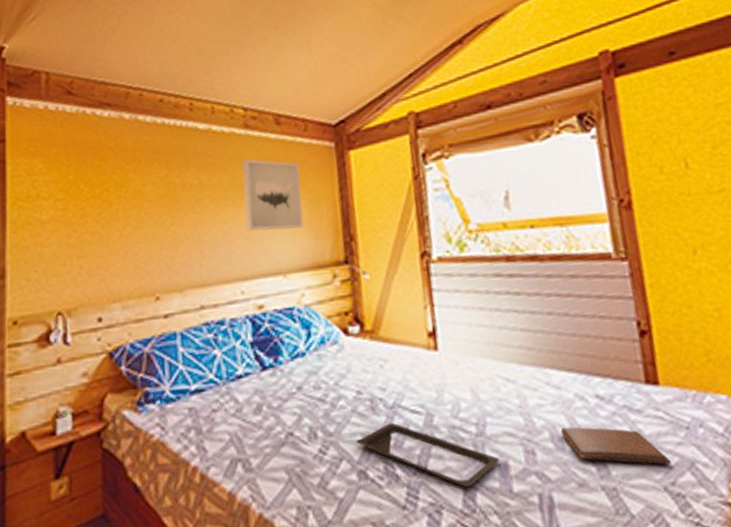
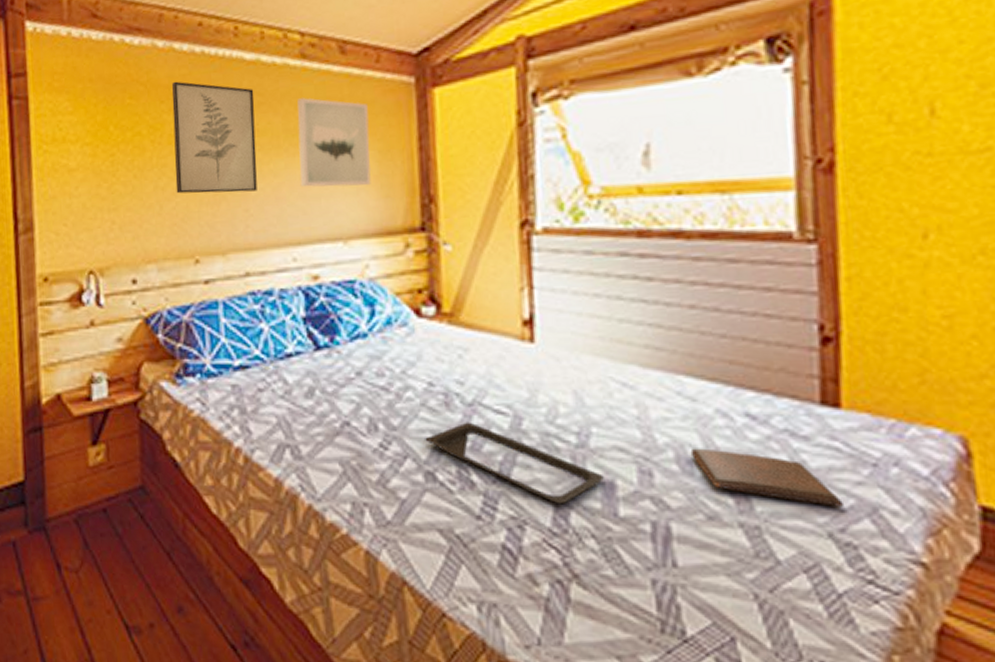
wall art: none [136,146,210,241] -> present [171,81,258,194]

